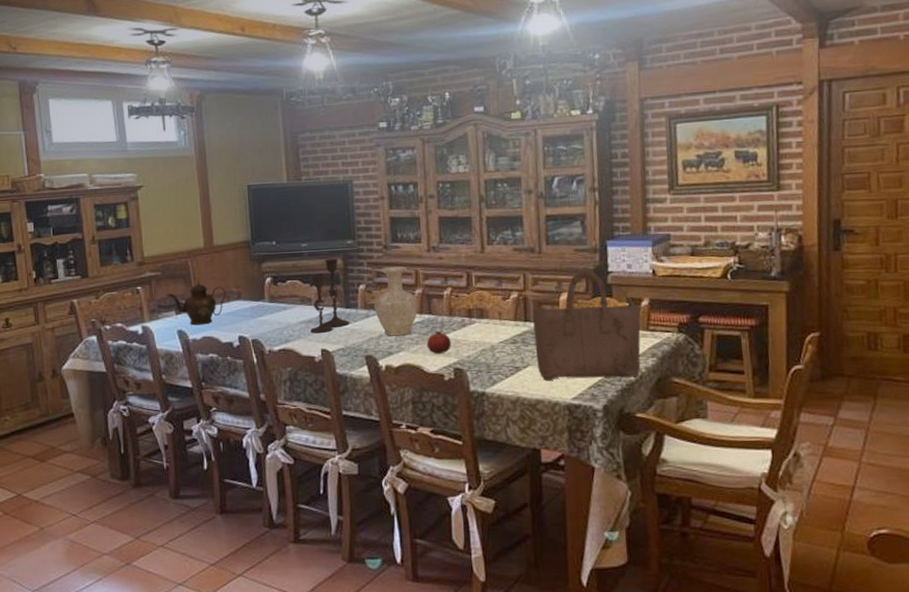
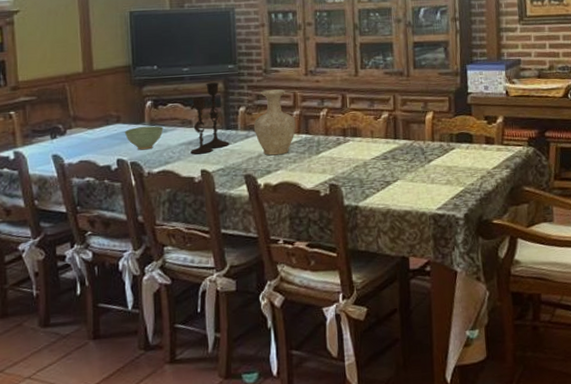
teapot: present [165,281,227,325] -> none [40,105,105,150]
bowl: none [245,303,283,328] -> present [124,126,164,150]
fruit: present [426,331,451,355] -> none [304,150,327,172]
handbag: present [532,268,643,381] -> none [401,89,498,194]

